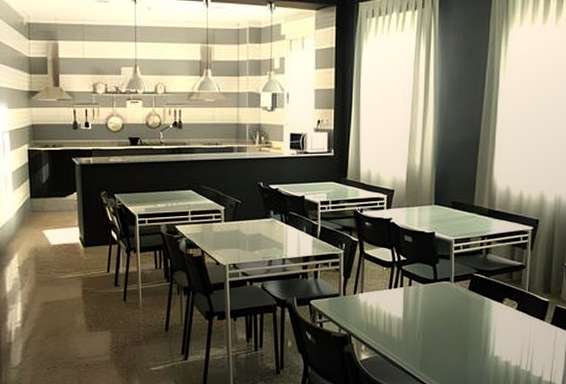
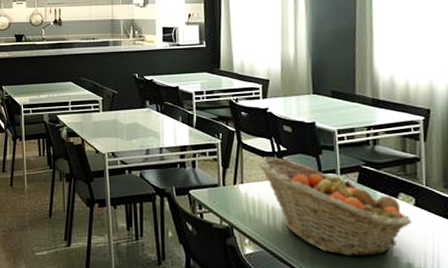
fruit basket: none [378,266,513,358] -> present [257,157,412,257]

